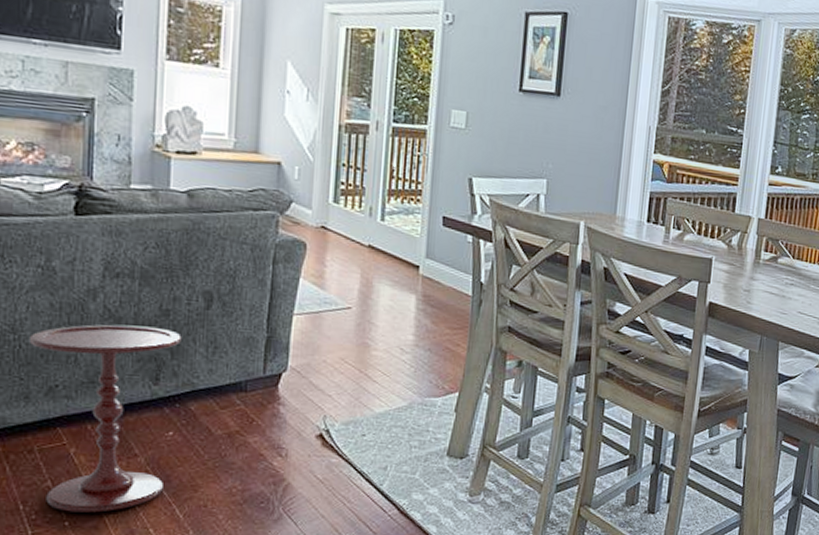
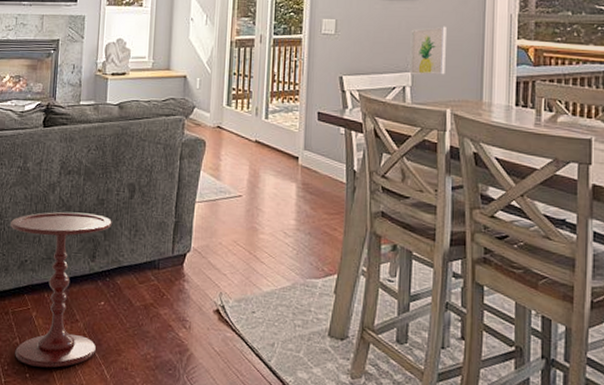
wall art: none [544,131,585,185] -> present [409,26,446,76]

